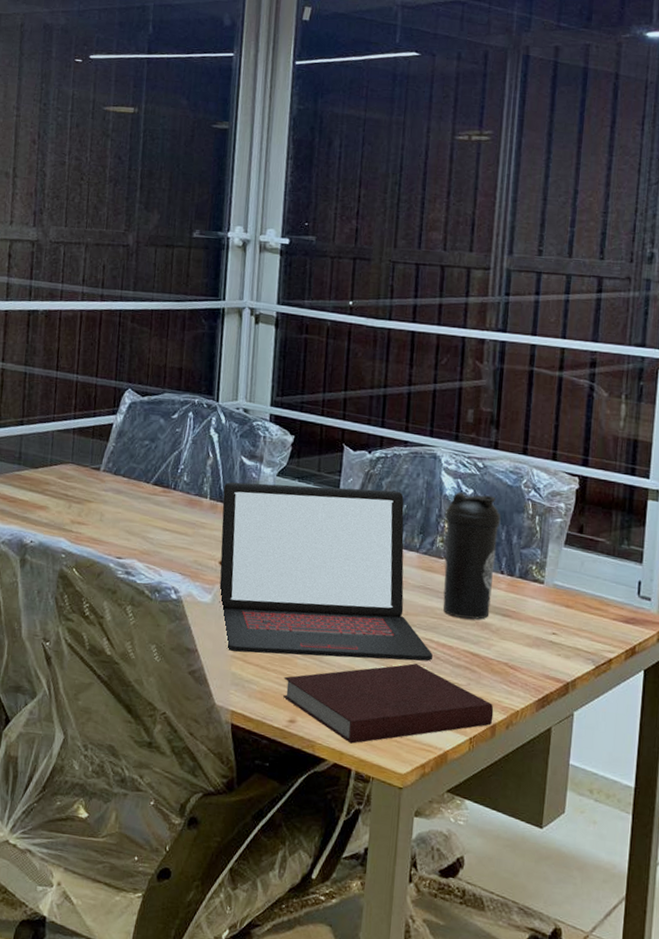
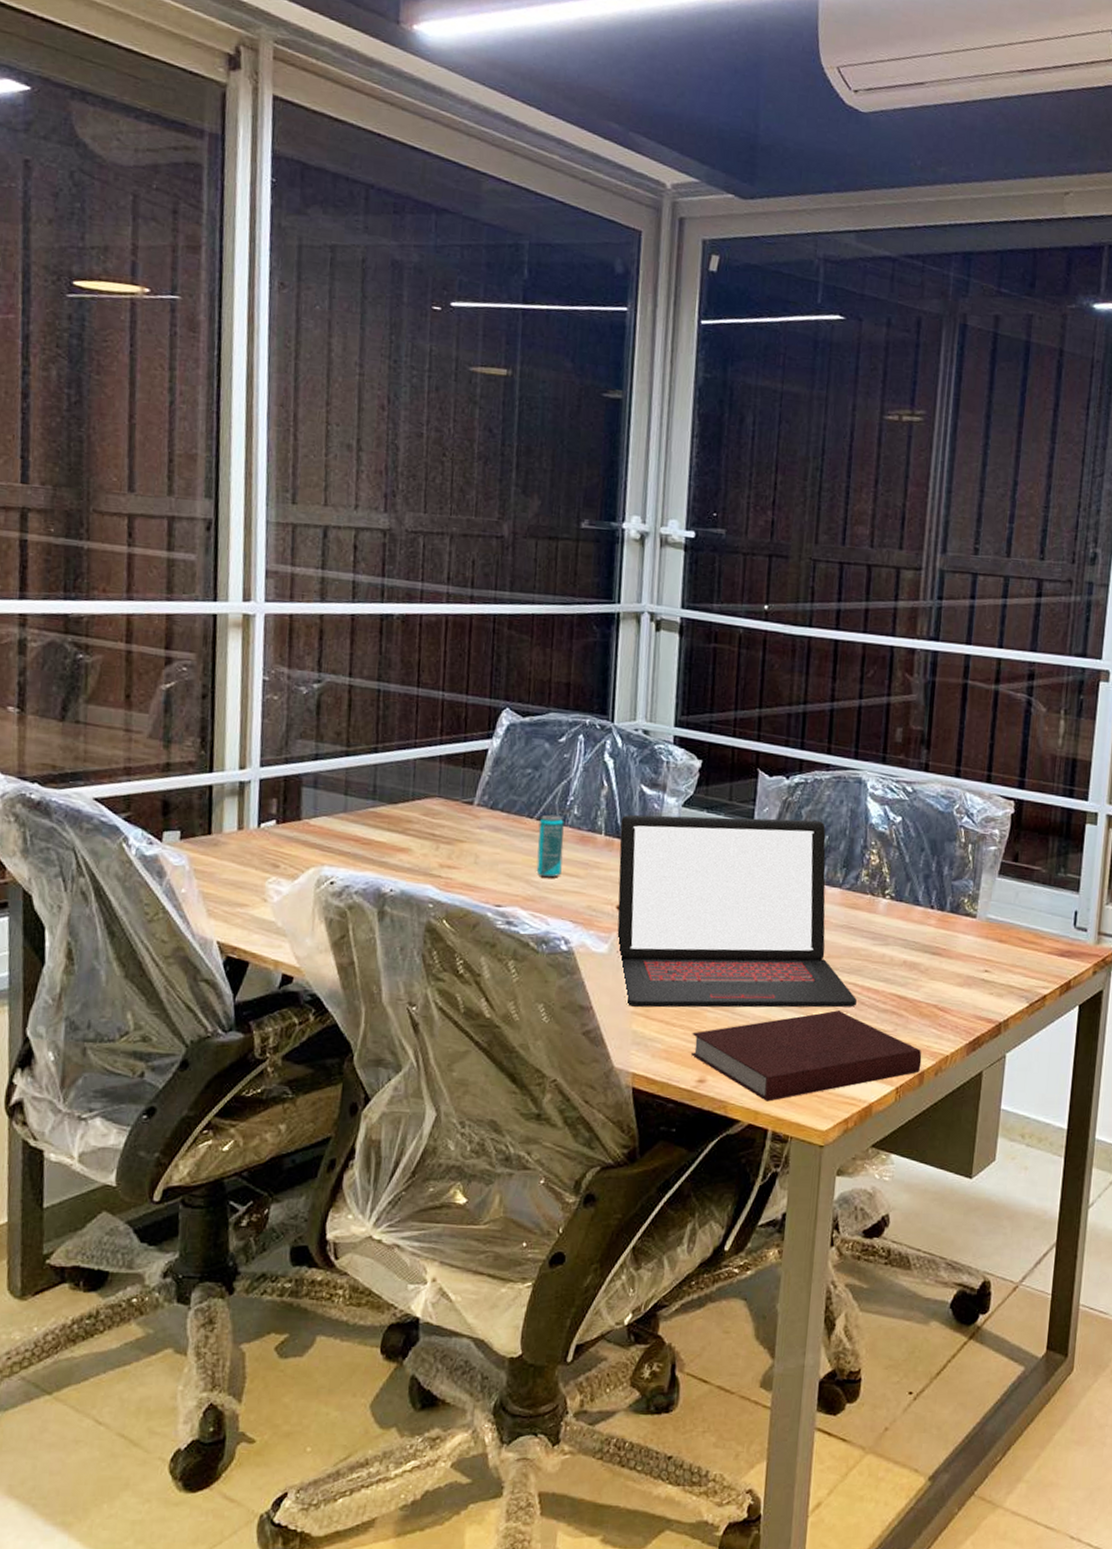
beverage can: none [151,480,176,535] -> present [536,814,564,878]
water bottle: present [443,491,501,620] -> none [868,819,932,959]

